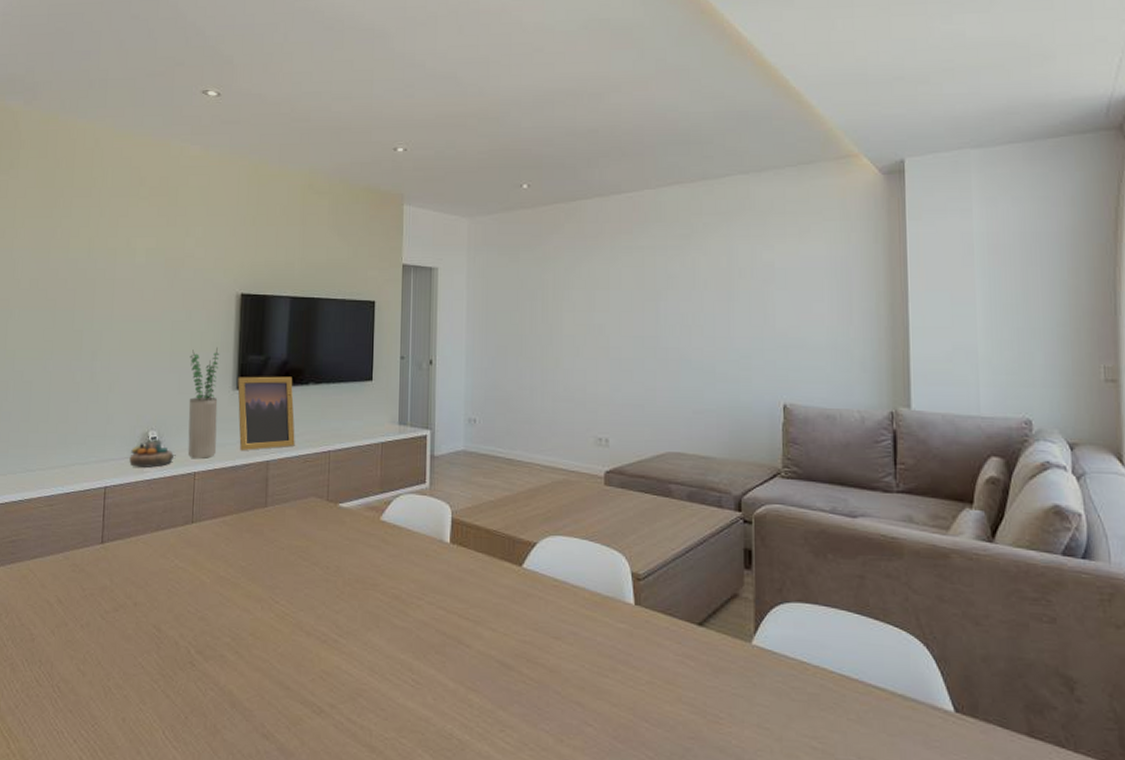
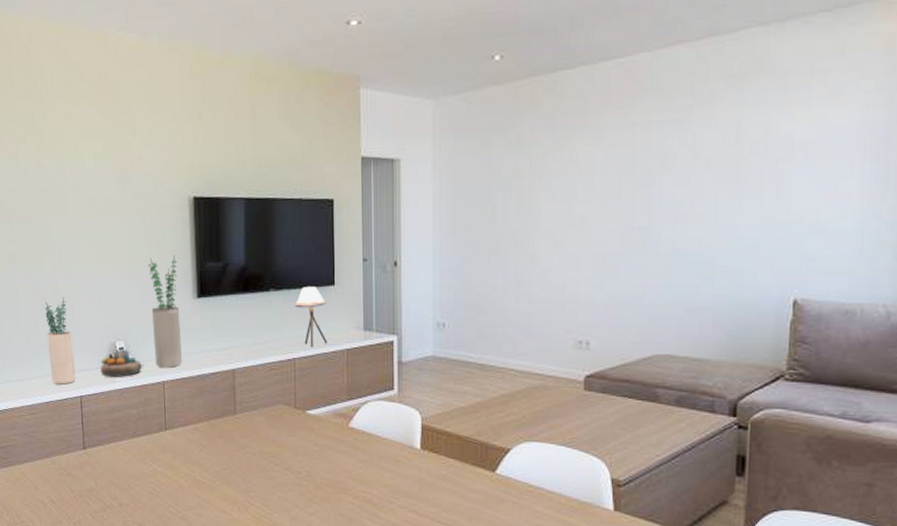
vase: none [75,385,104,475] -> present [45,297,76,385]
picture frame: present [237,376,295,451] -> none [198,283,259,360]
table lamp: none [333,380,364,441] -> present [295,285,327,348]

